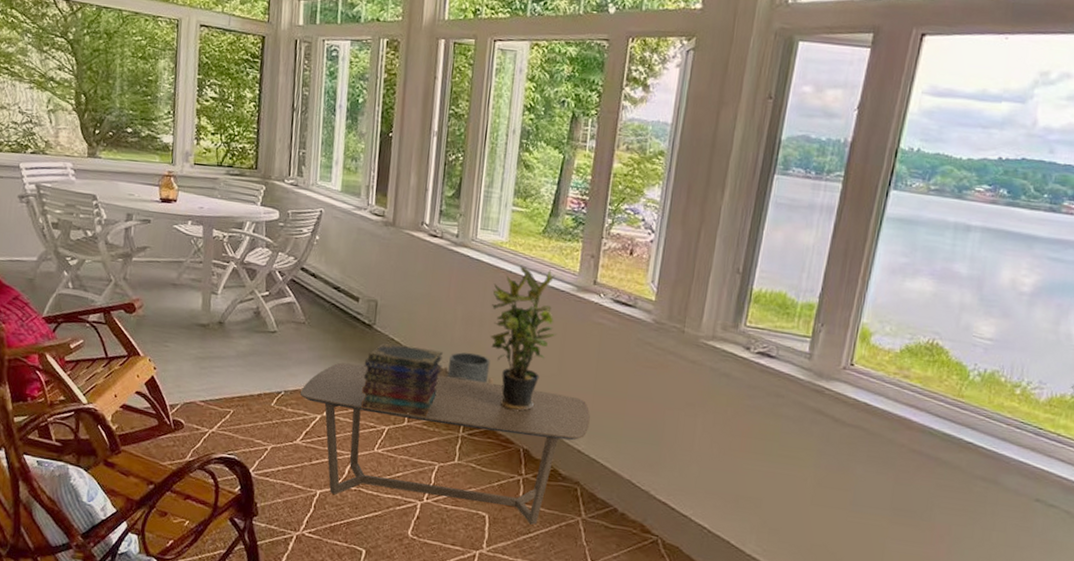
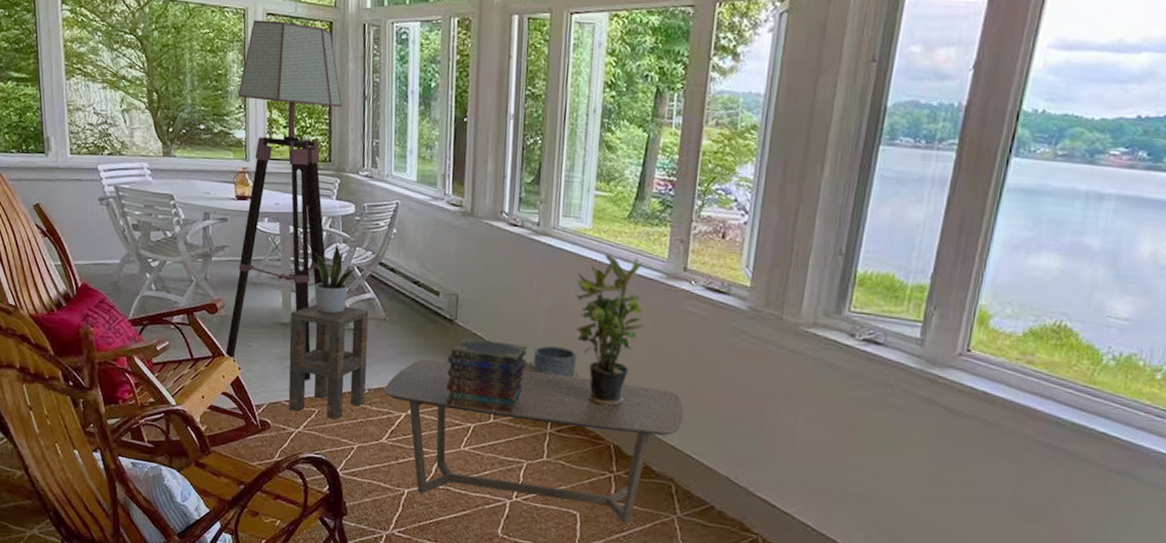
floor lamp: none [141,30,271,381] -> present [225,20,343,380]
side table: none [203,306,289,421] -> present [288,304,369,420]
potted plant: none [233,247,278,317] -> present [312,242,356,315]

